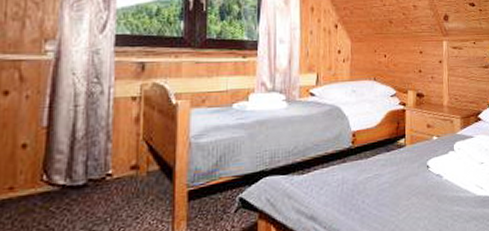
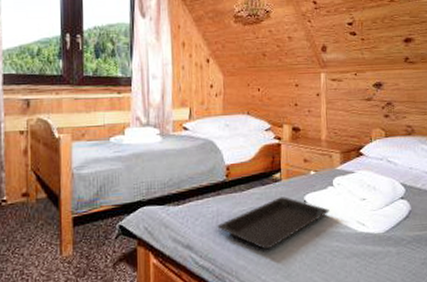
serving tray: none [342,162,451,217] -> present [217,197,330,249]

